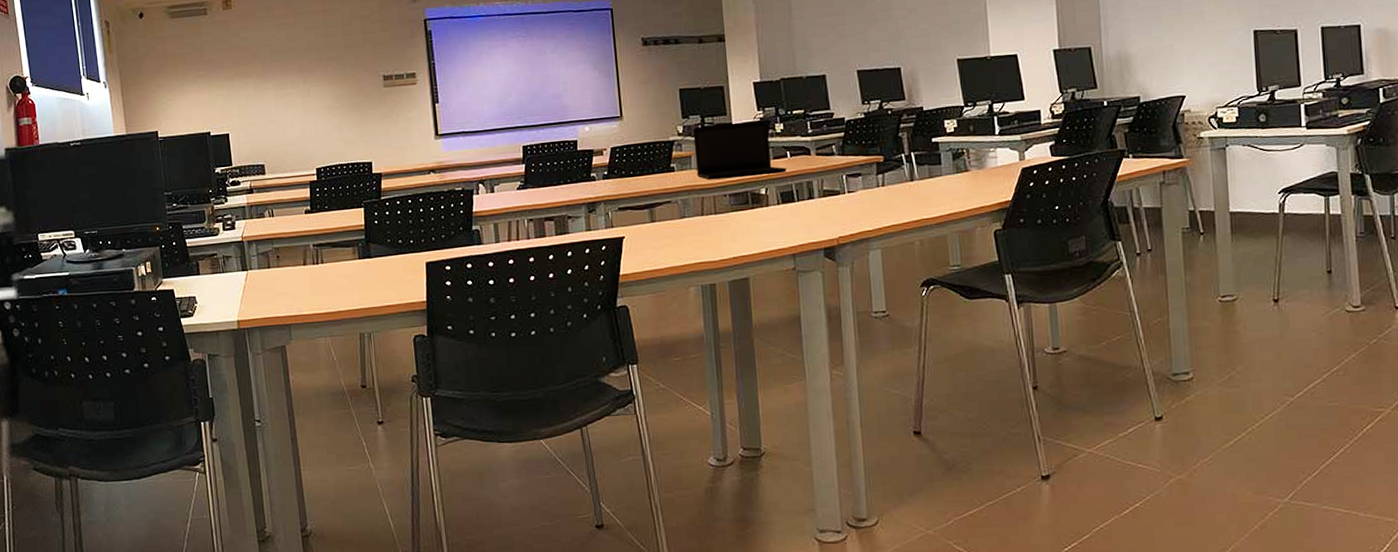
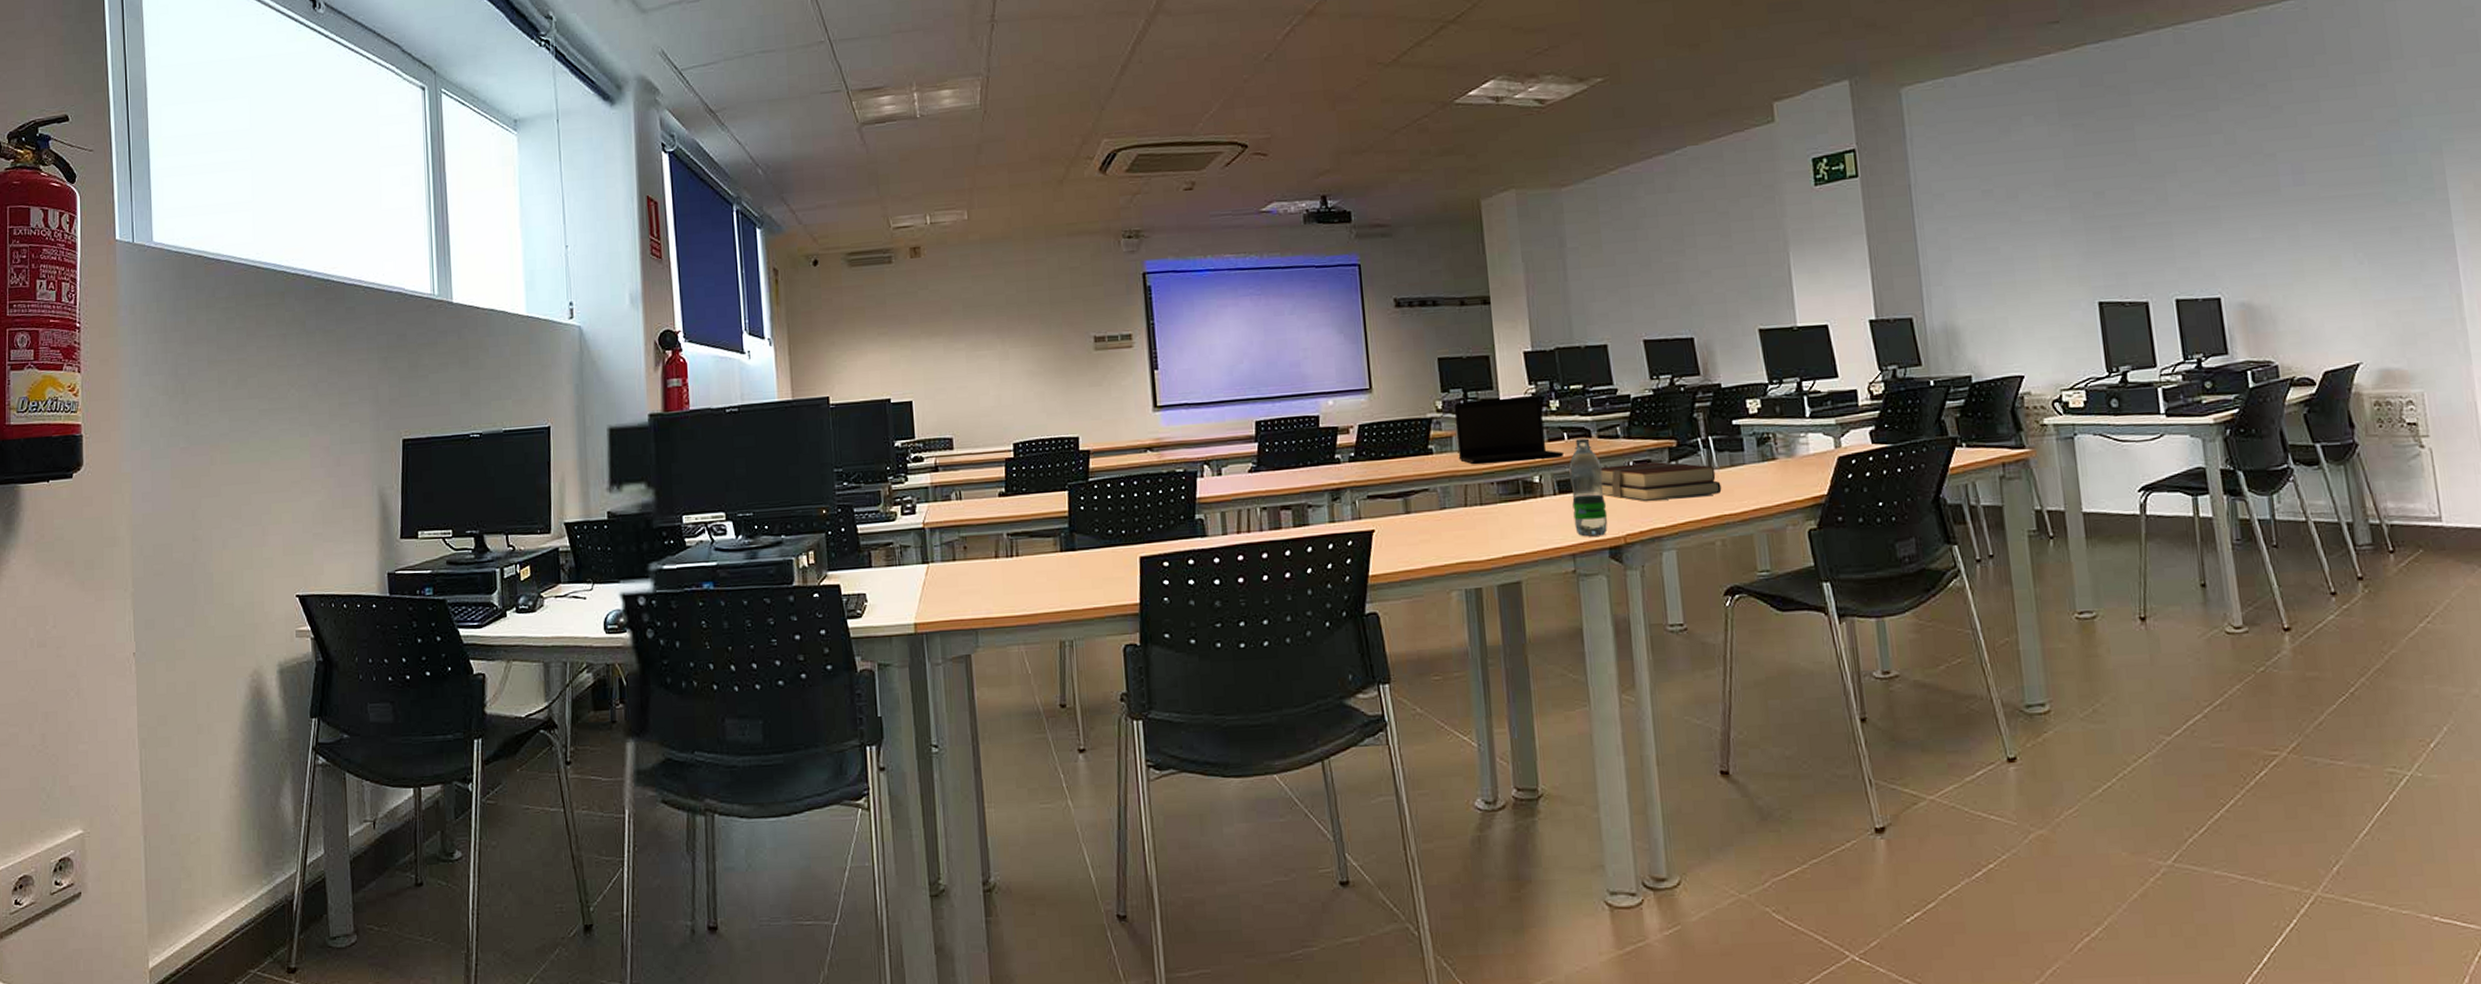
bottle: none [791,156,824,240] -> present [1569,438,1608,537]
books: none [818,175,921,210] -> present [1600,462,1722,502]

